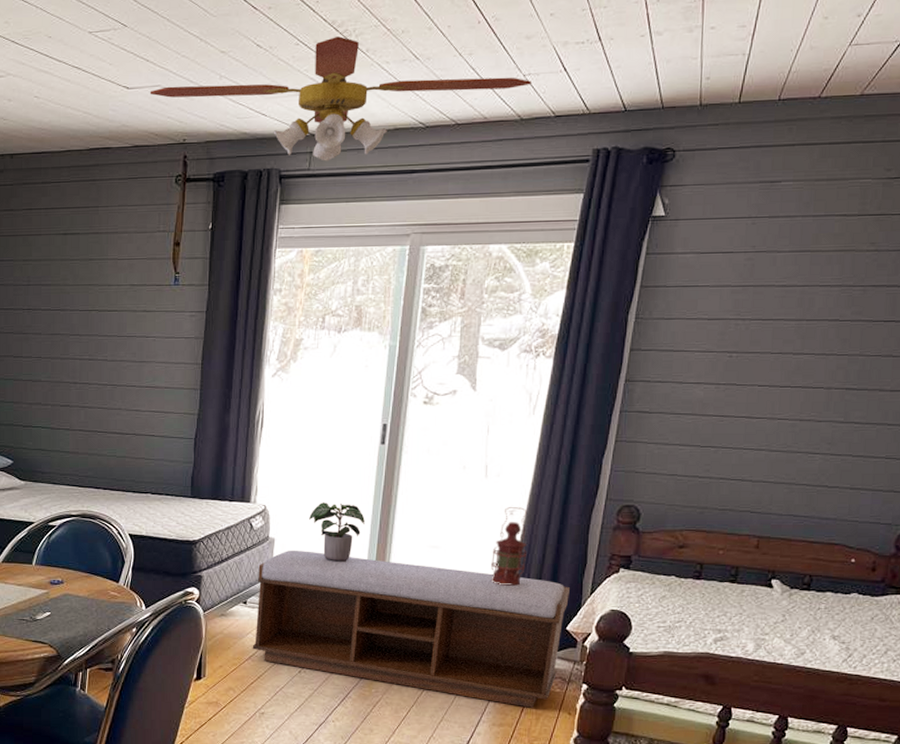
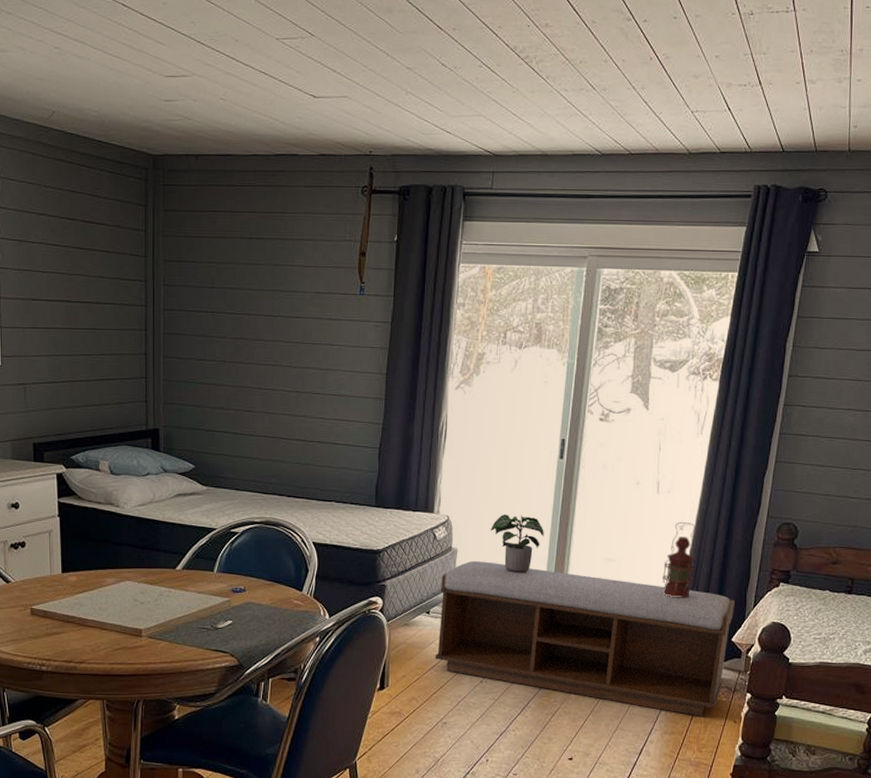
ceiling fan: present [149,36,531,161] -> none [336,62,699,182]

